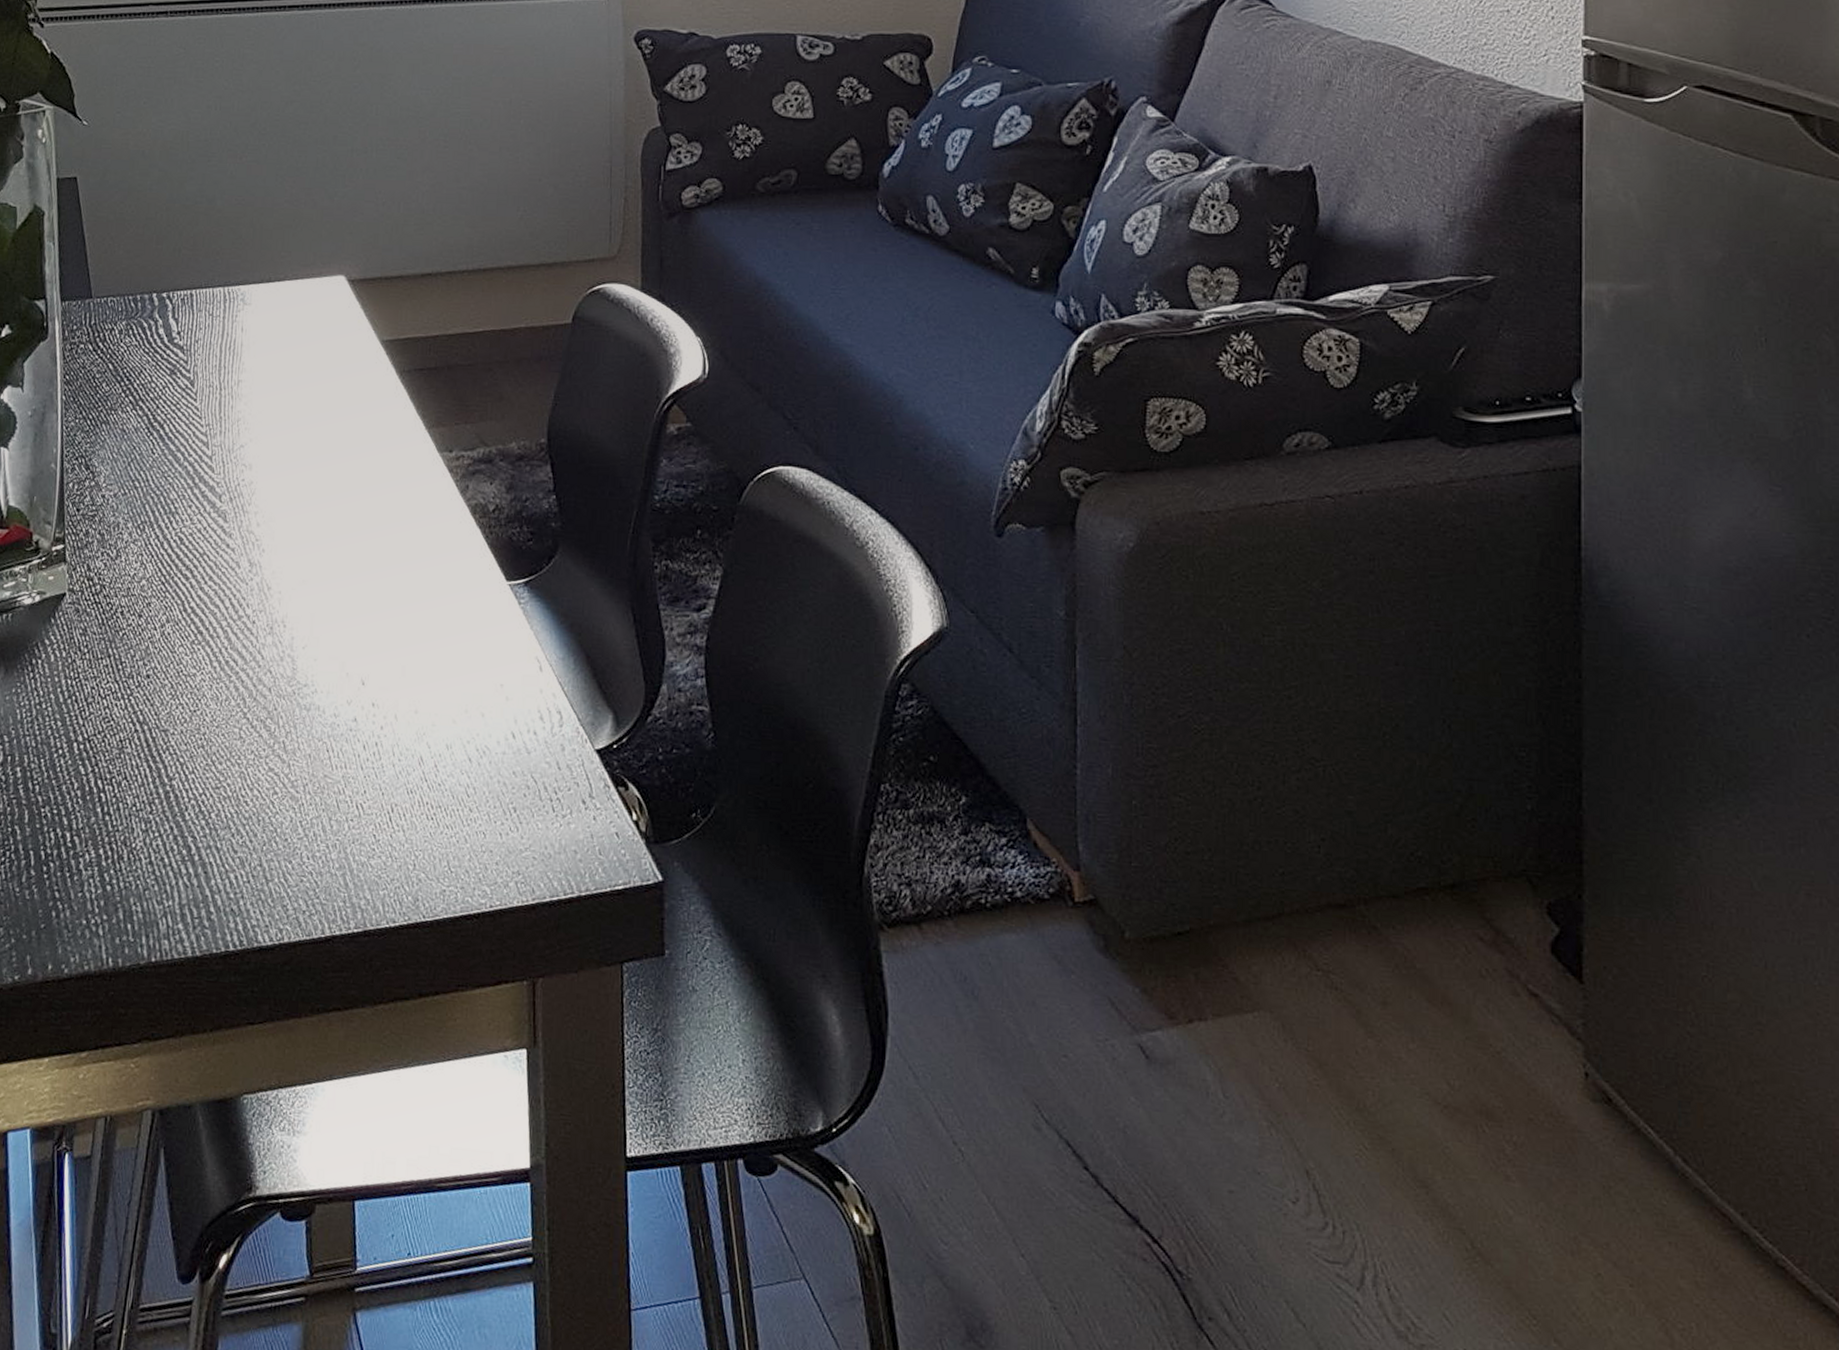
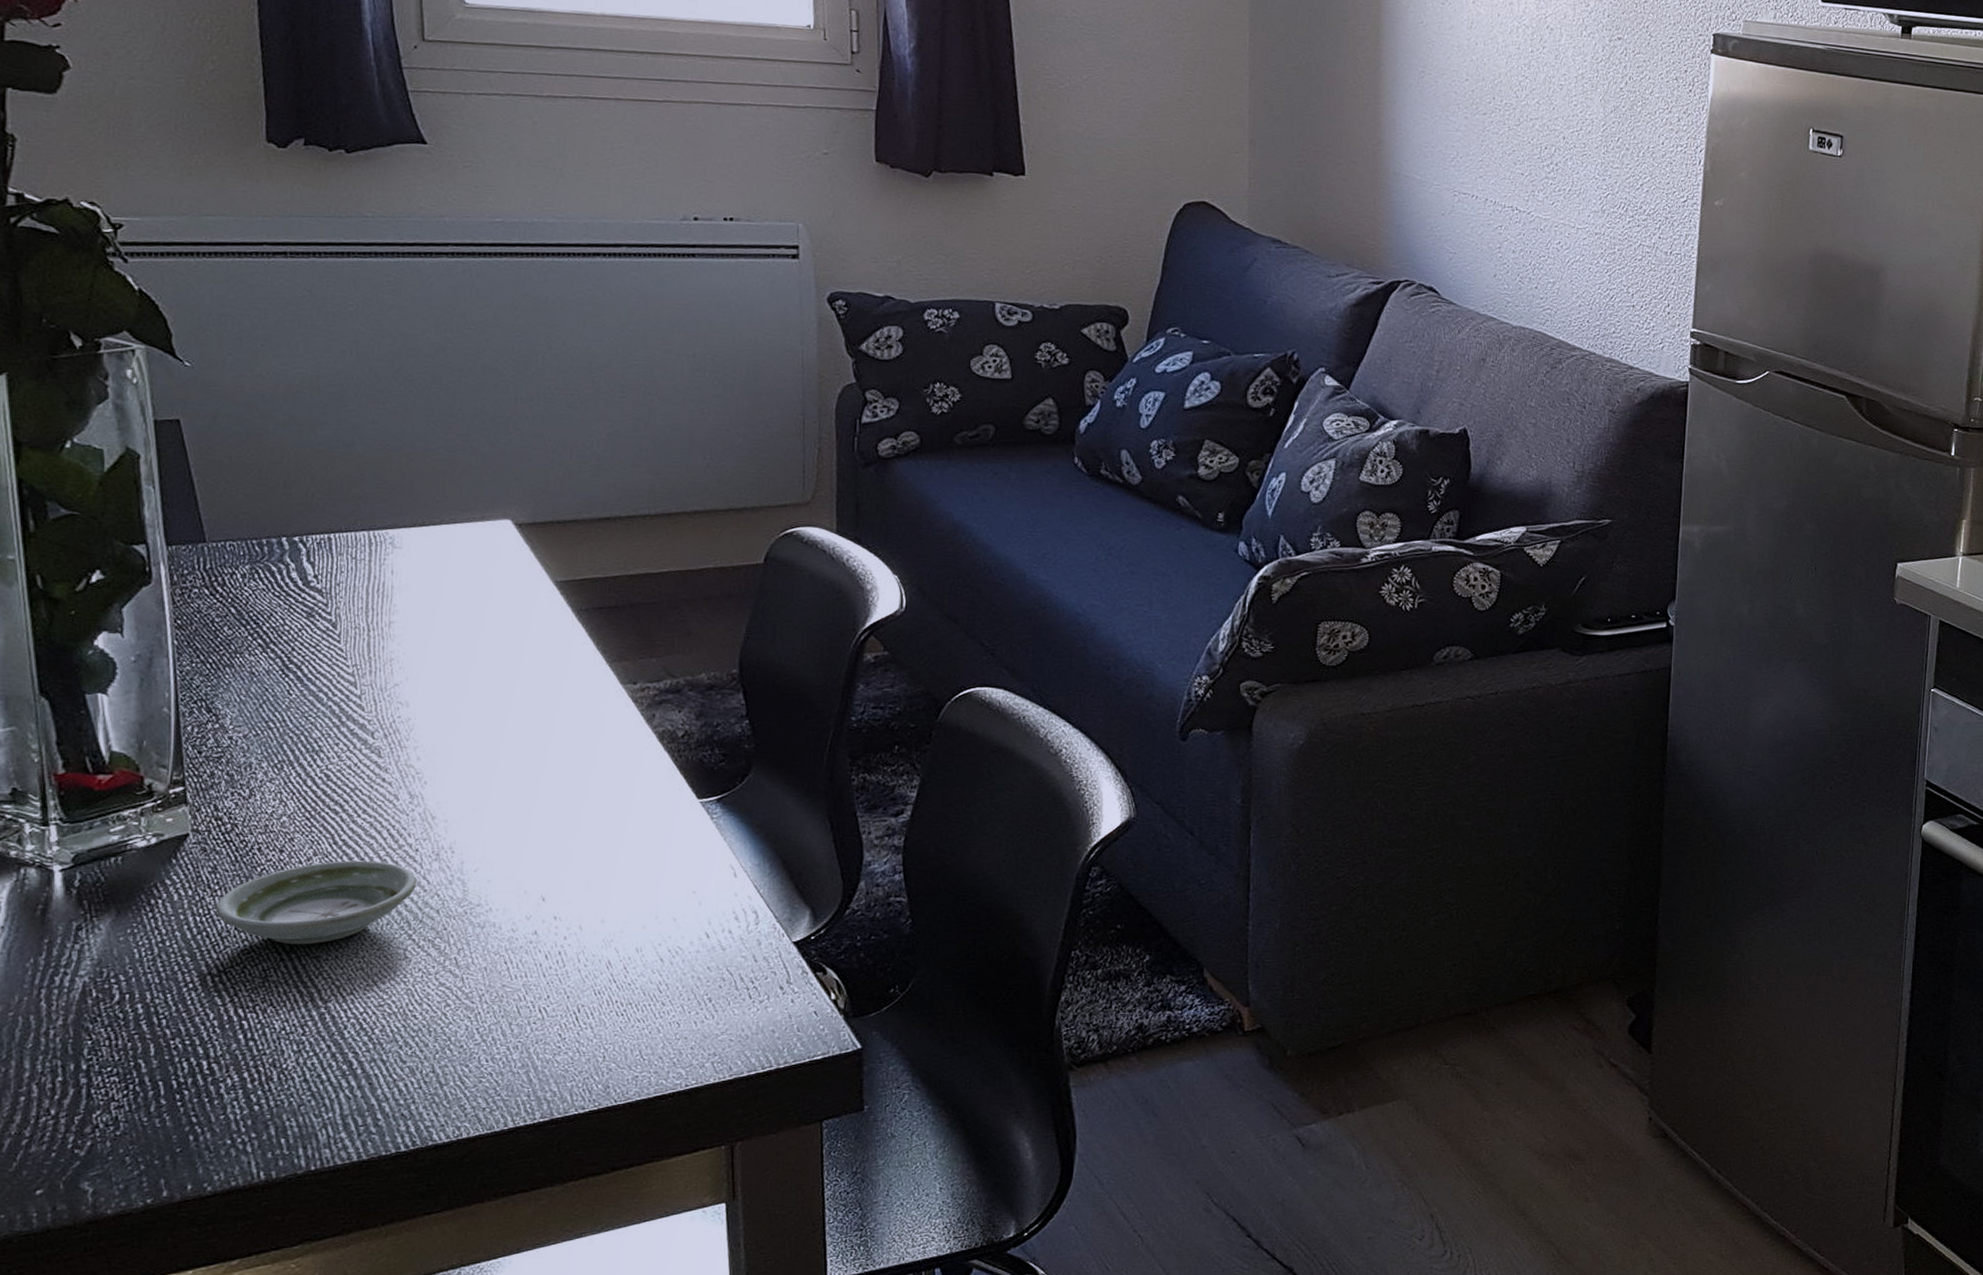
saucer: none [84,629,252,717] -> present [215,860,416,945]

